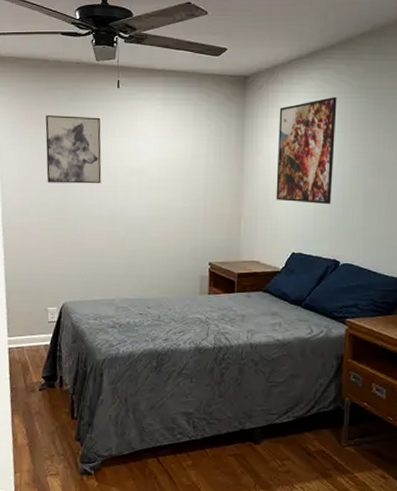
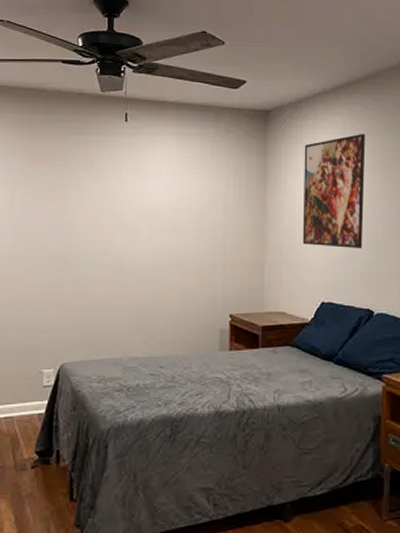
wall art: present [45,115,102,184] -> none [42,151,107,228]

